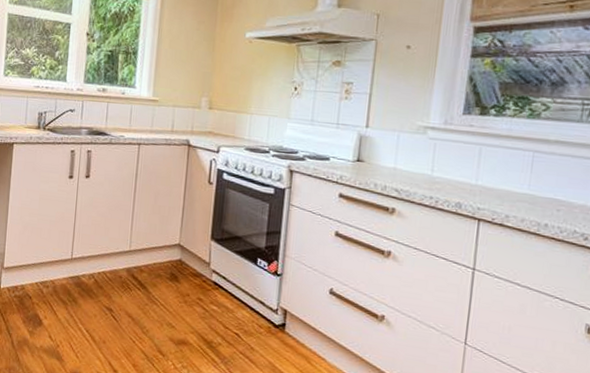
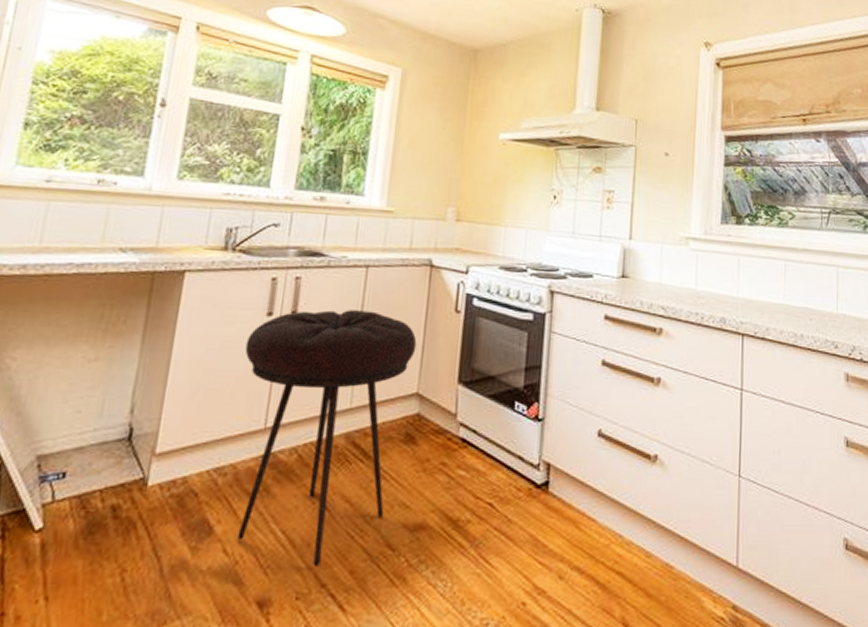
stool: none [55,176,178,357] -> present [237,310,417,566]

